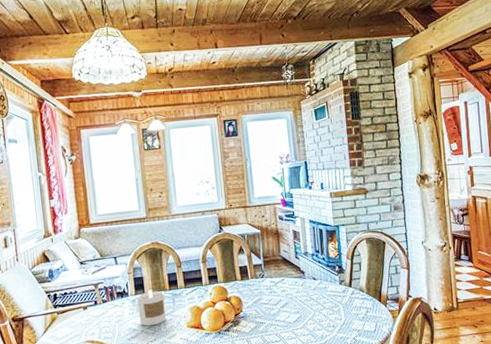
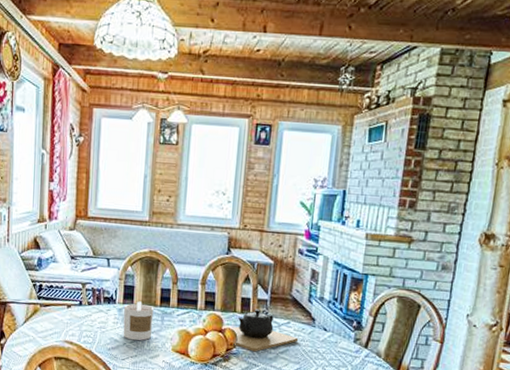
teapot: none [234,273,294,312] -> present [230,309,299,352]

